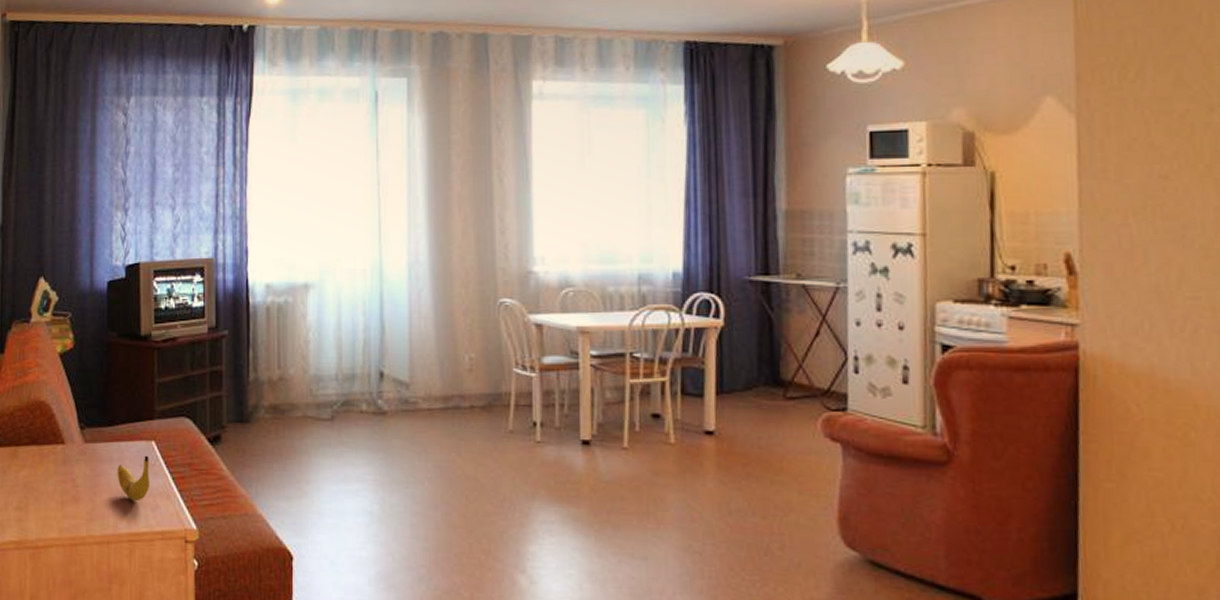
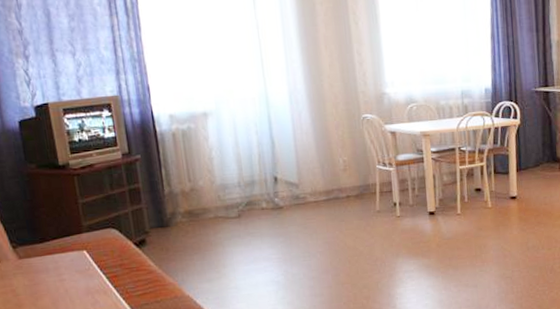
banana: present [117,455,151,500] -> none [54,262,88,300]

